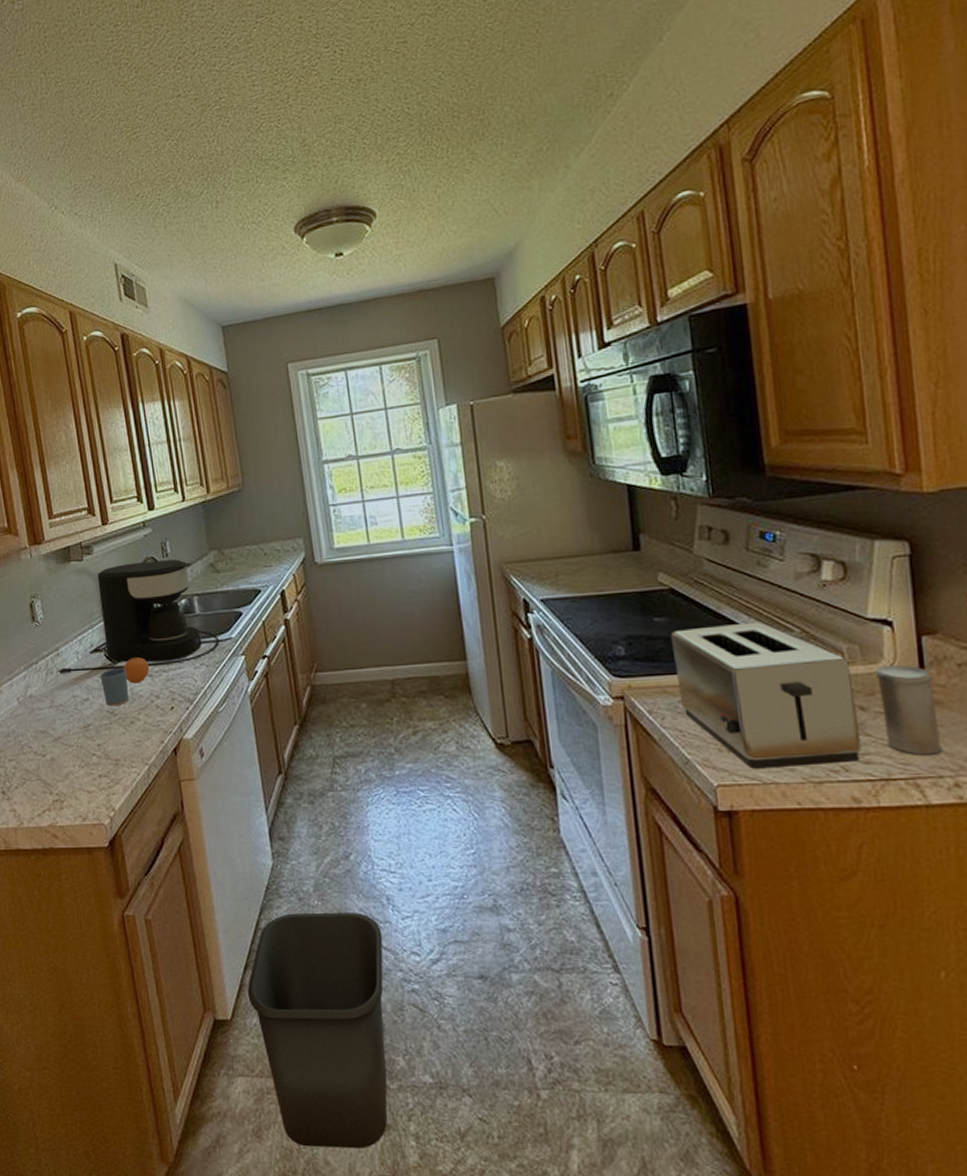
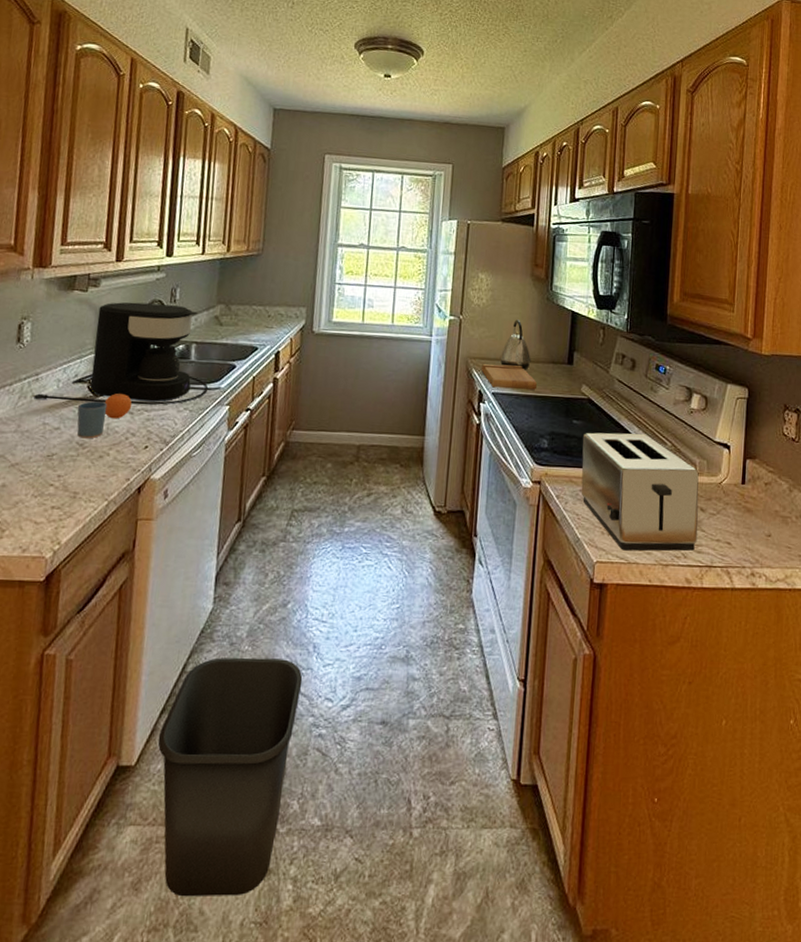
cutting board: none [521,562,597,594] -> present [481,363,537,390]
kettle: none [542,507,584,567] -> present [500,319,531,370]
canister: present [876,664,943,757] -> none [714,478,748,551]

